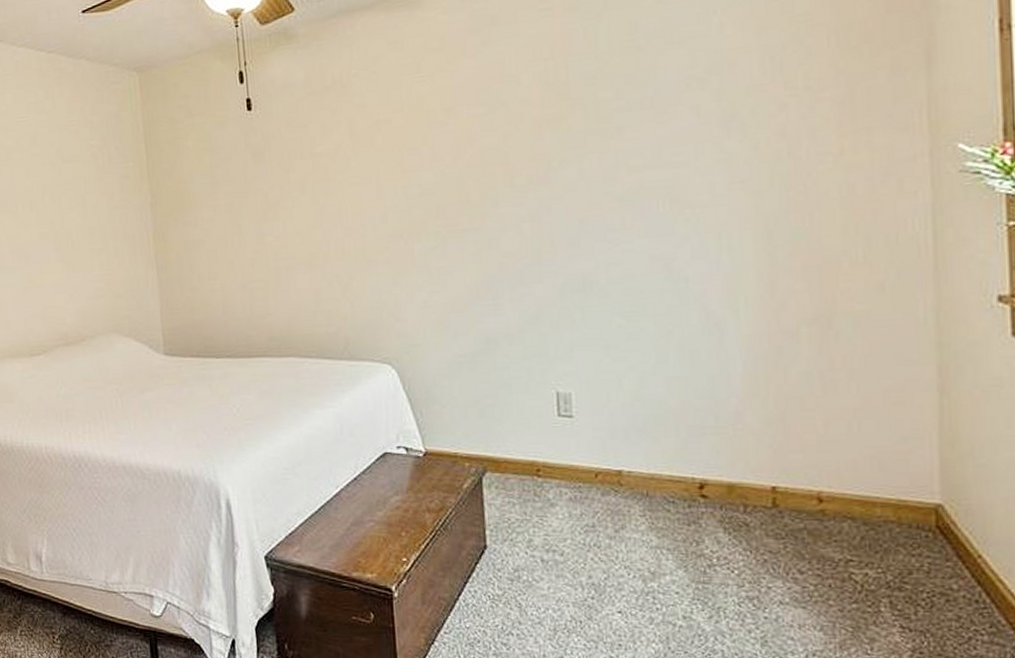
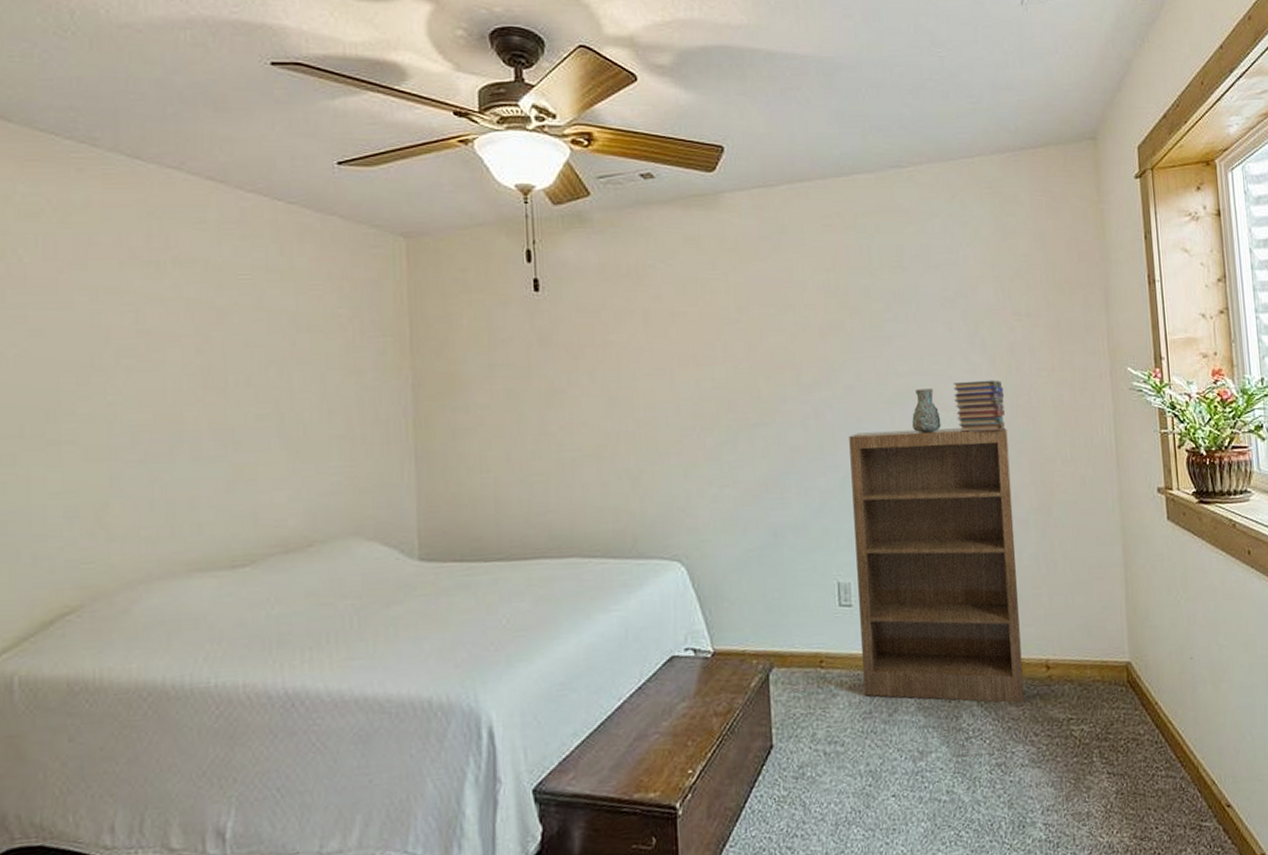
bookshelf: none [570,224,787,536] -> present [849,427,1025,704]
decorative vase: none [647,183,684,234] -> present [912,388,941,433]
book stack: none [701,169,770,232] -> present [953,380,1005,432]

